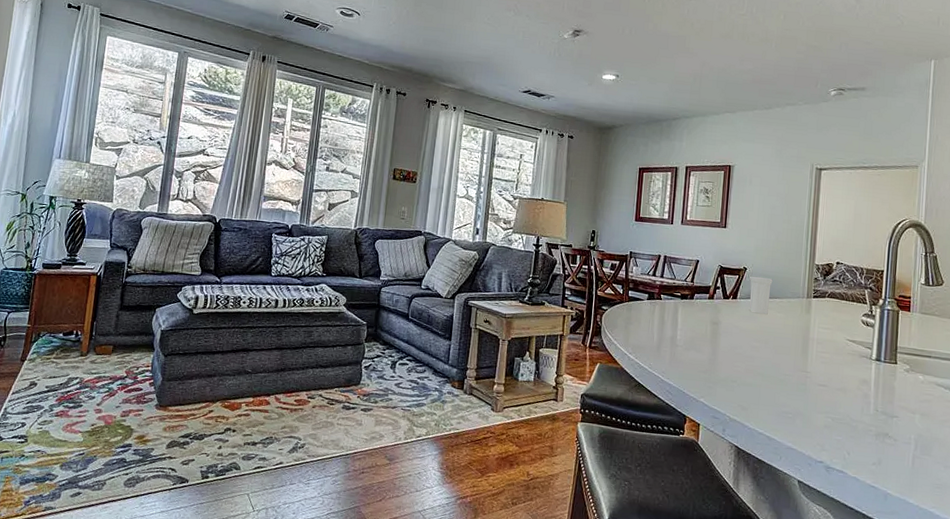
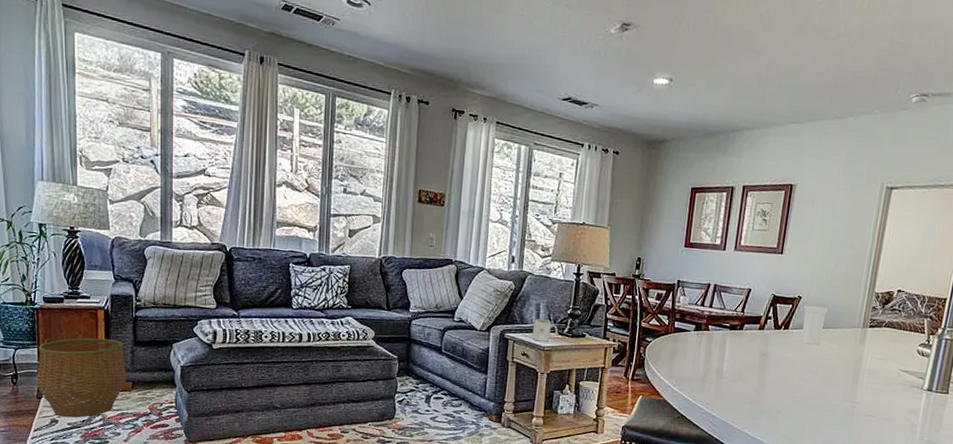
basket: none [22,302,110,381] -> present [36,338,127,418]
mug: none [494,287,519,310] -> present [532,318,558,342]

